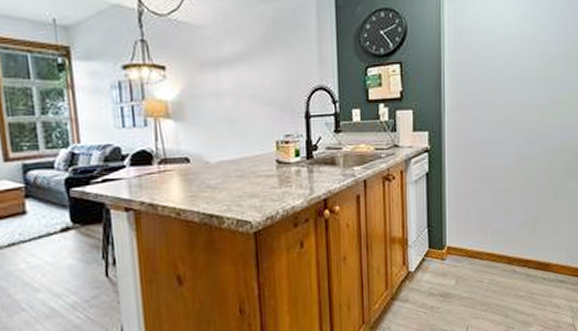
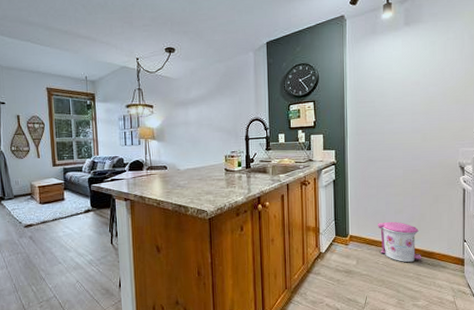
trash can: none [483,225,537,279] -> present [378,221,422,263]

